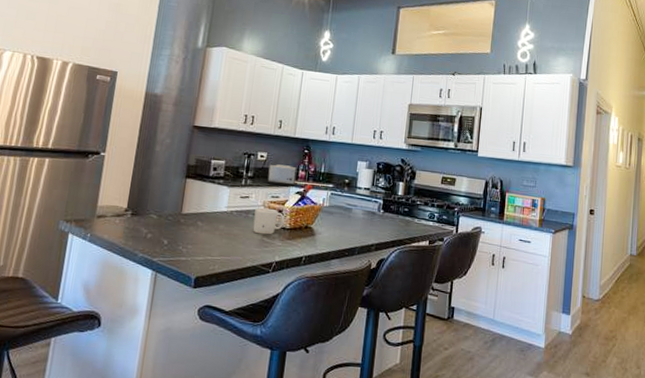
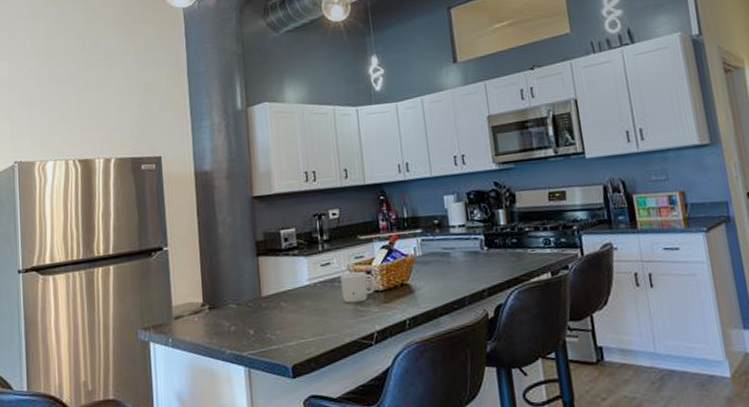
toaster: present [267,164,299,186] -> none [344,217,379,244]

